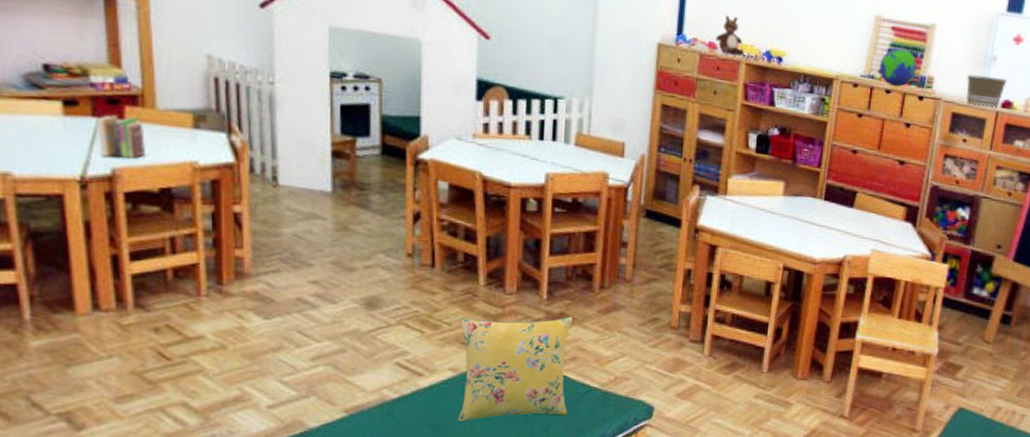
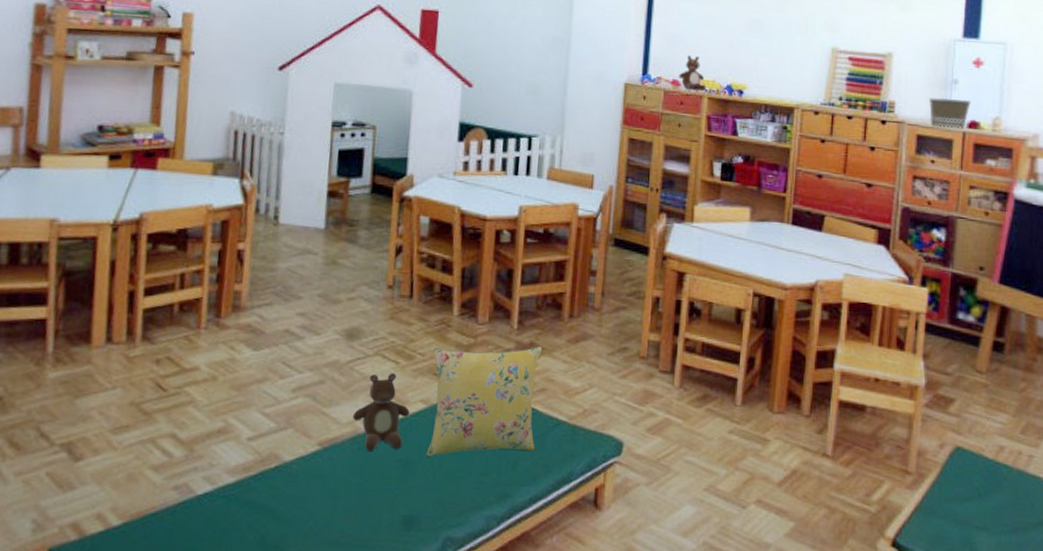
books: present [97,114,145,159] -> none [132,166,171,204]
teddy bear: none [378,342,438,418] -> present [352,372,410,452]
globe: present [879,47,917,88] -> none [839,76,877,113]

